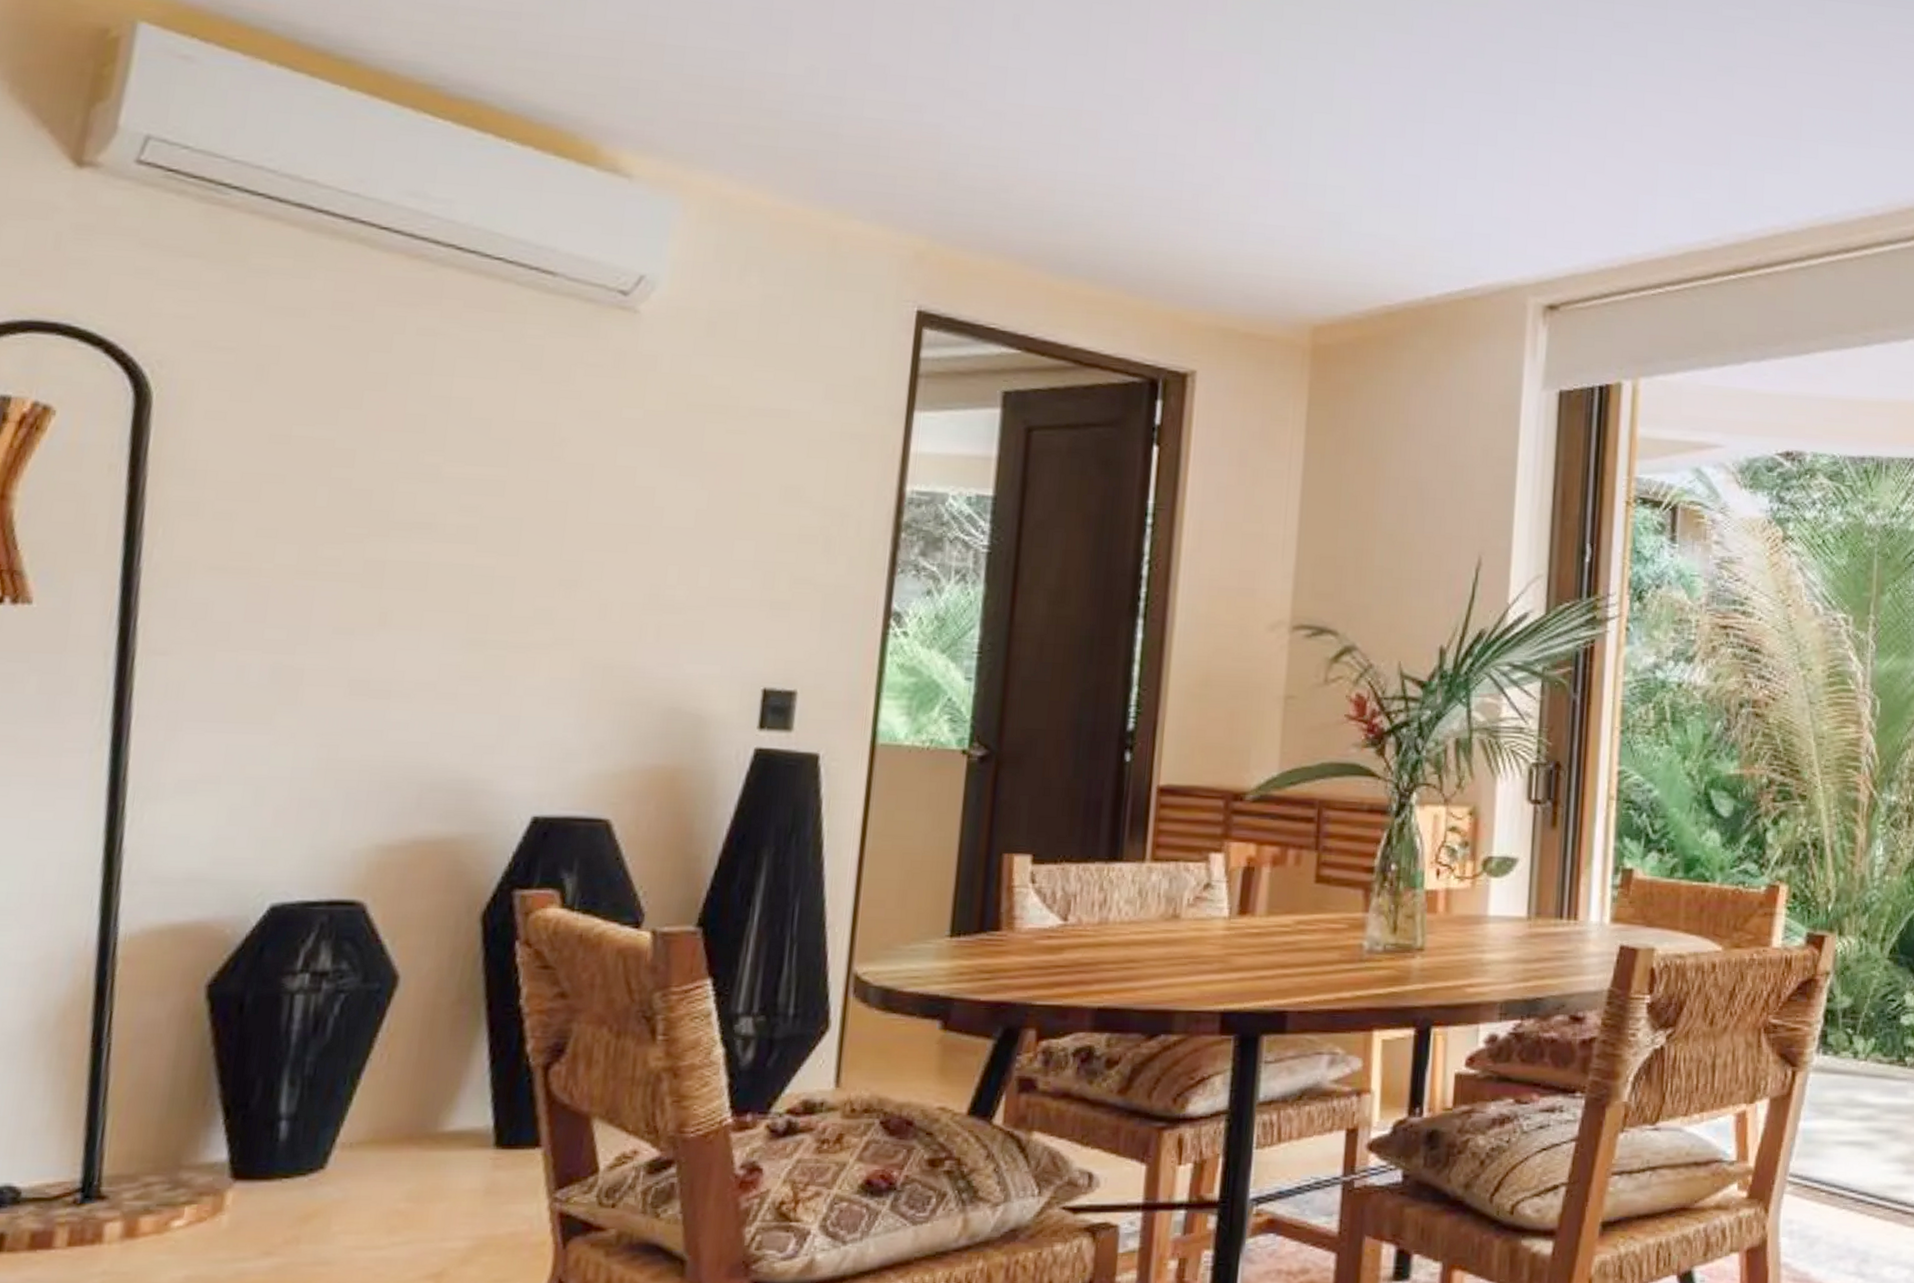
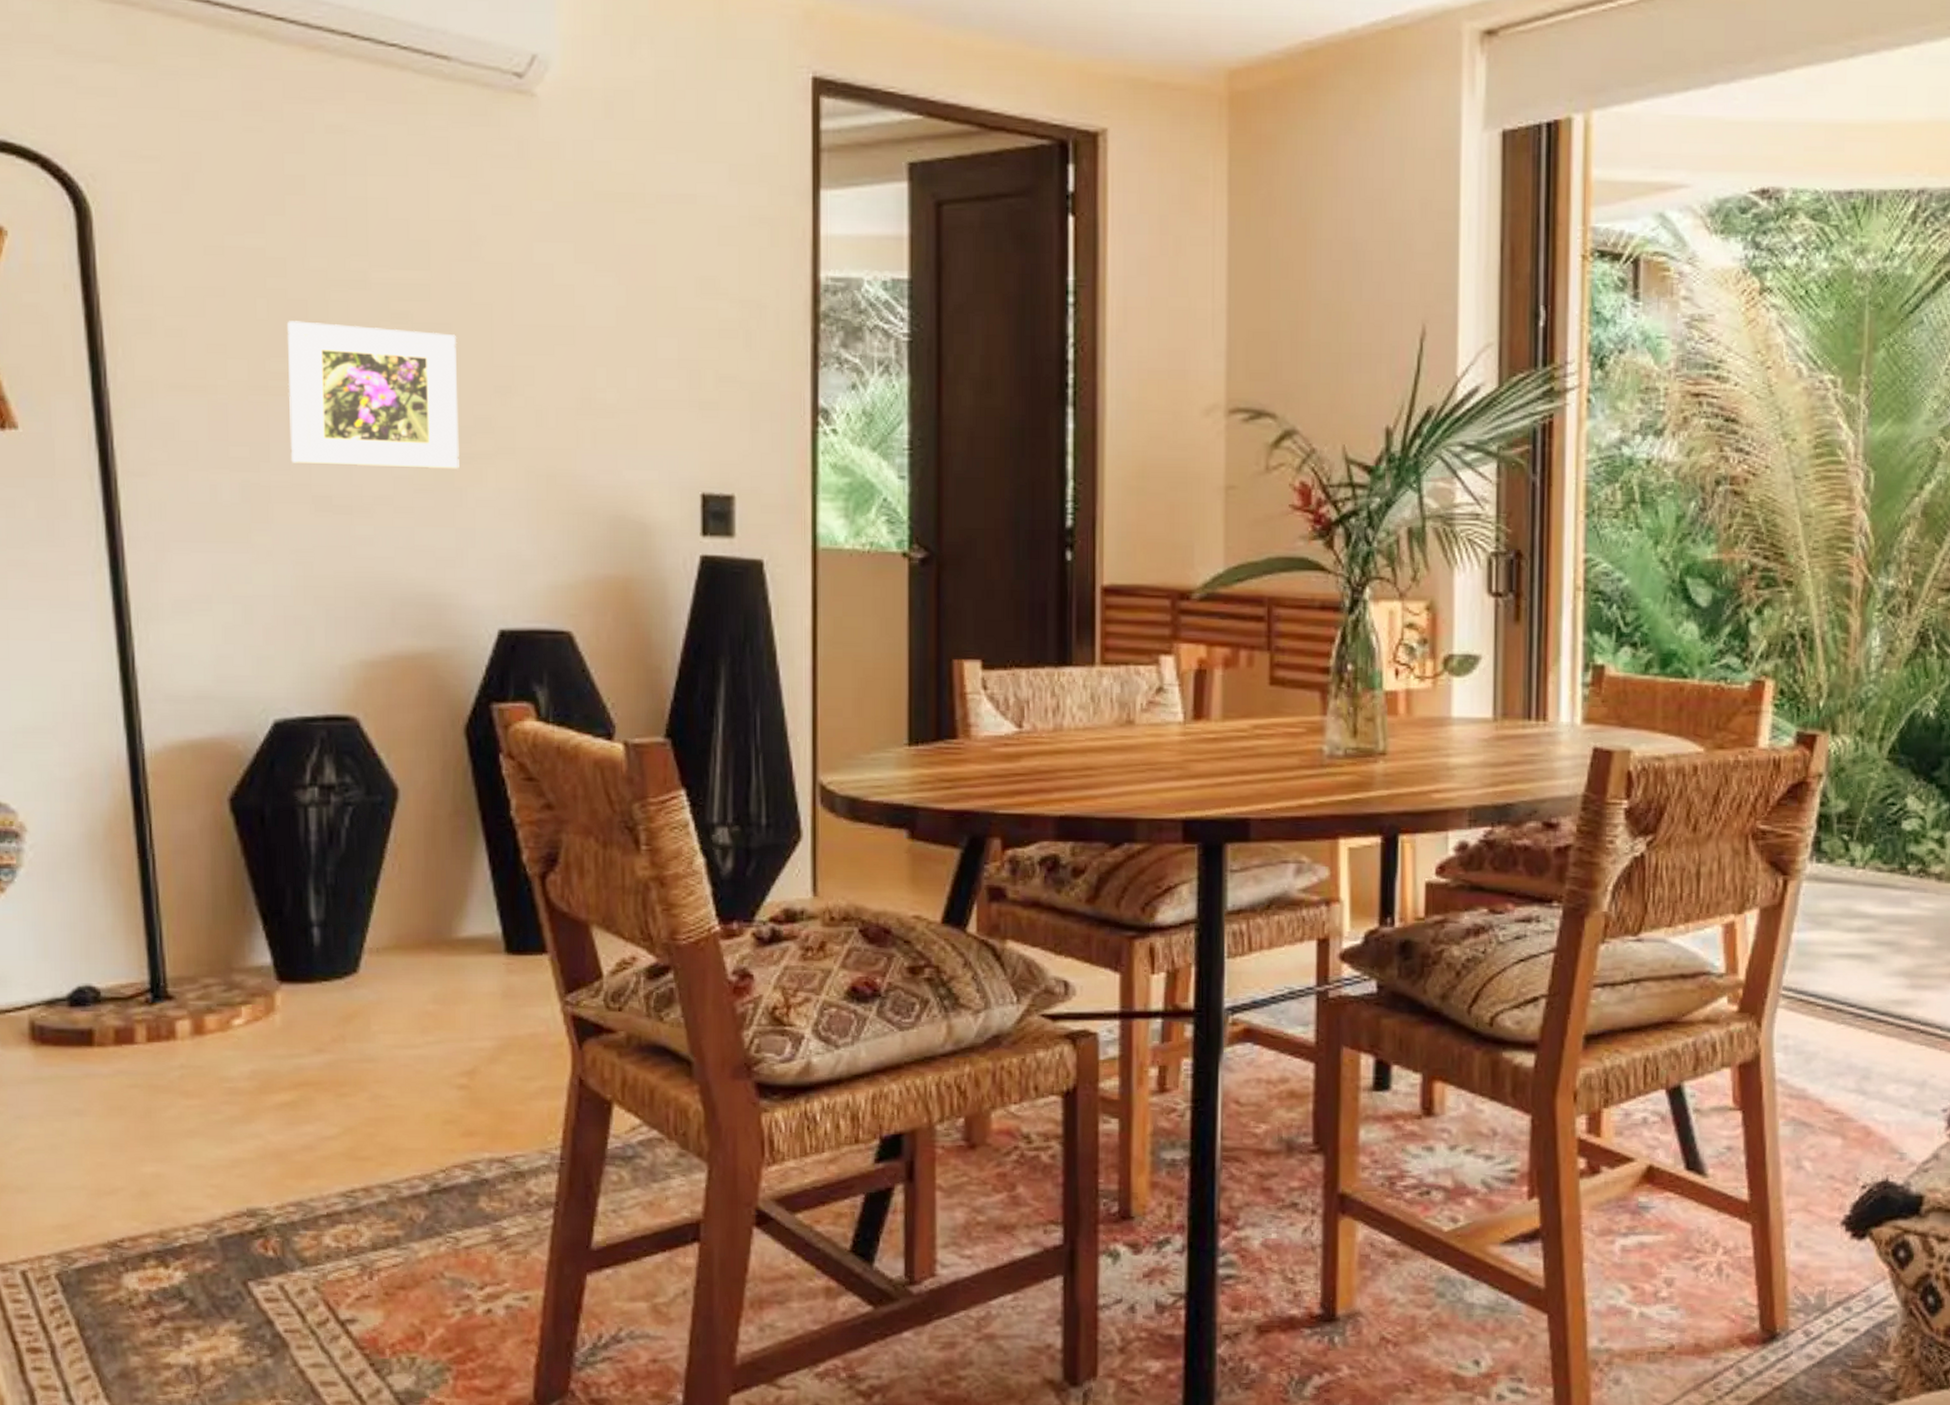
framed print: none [330,509,527,658] -> present [286,321,459,470]

